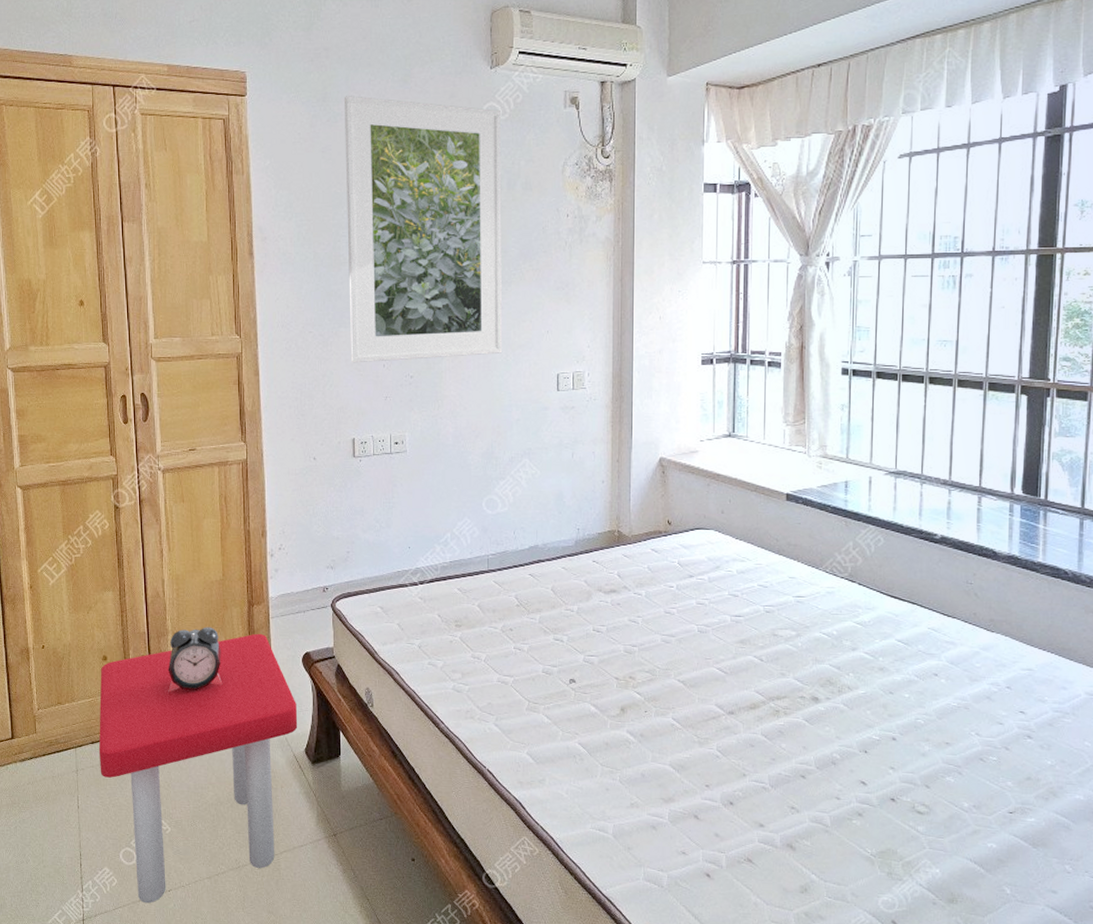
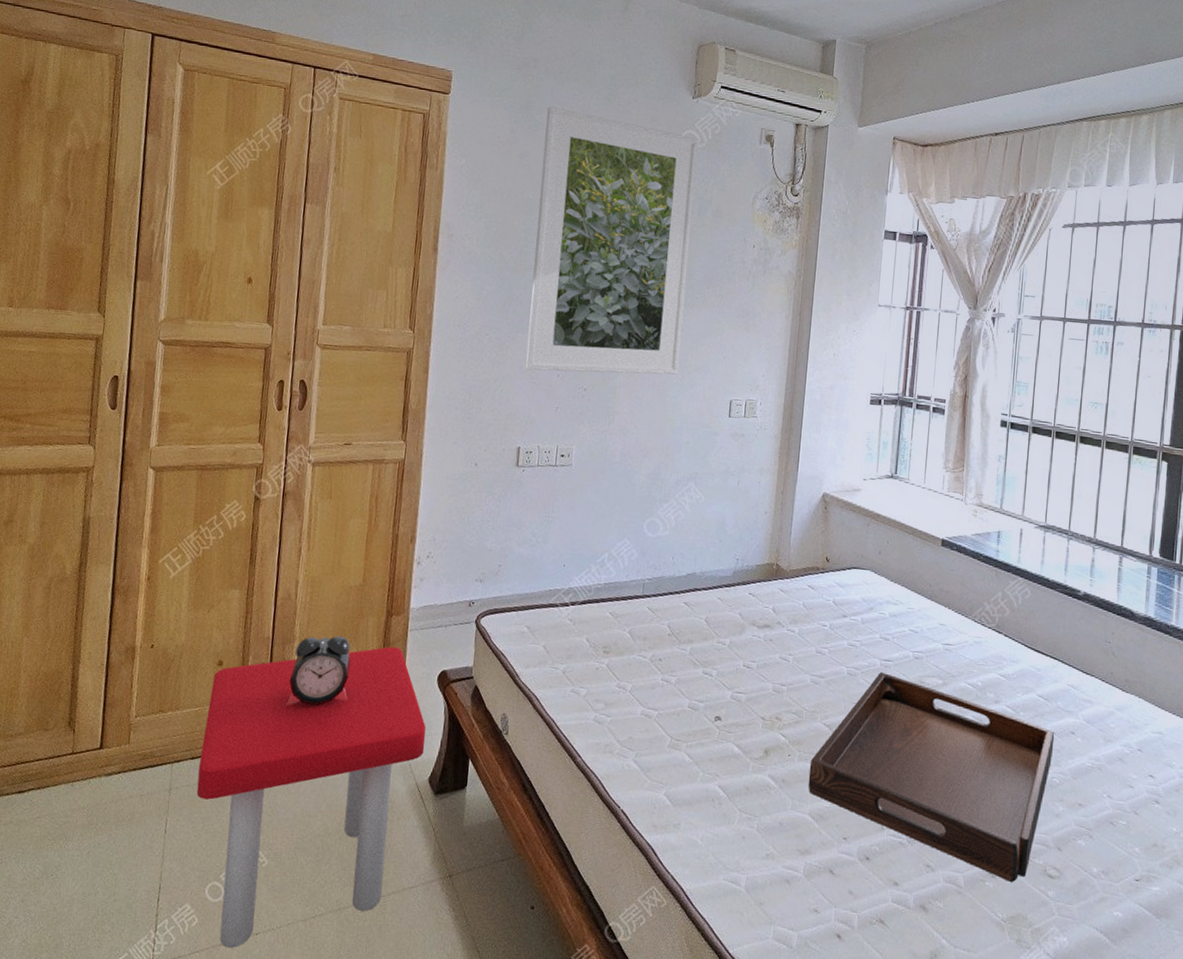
serving tray: none [666,628,917,819] -> present [808,672,1055,882]

